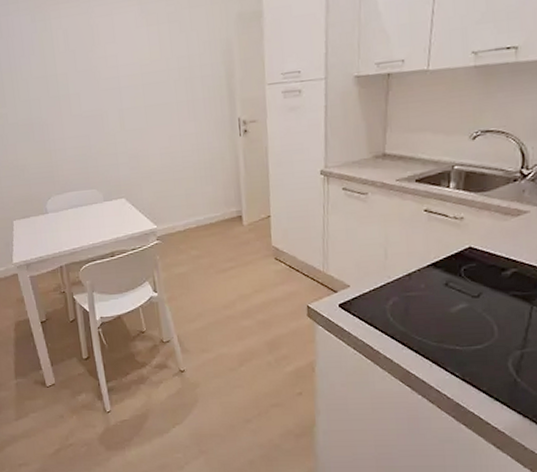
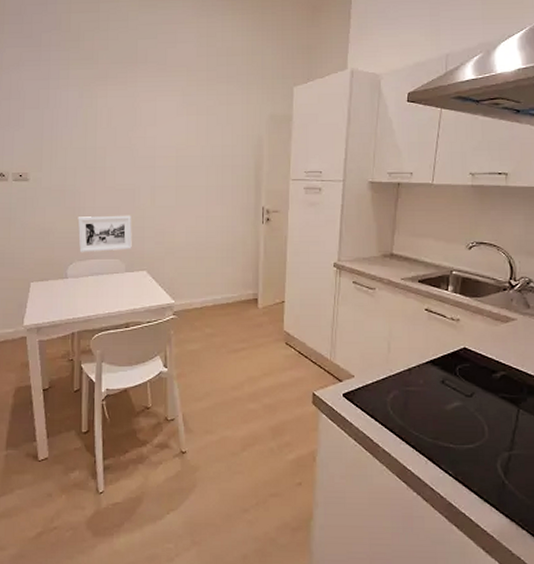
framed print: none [49,142,107,187] -> present [77,215,132,253]

